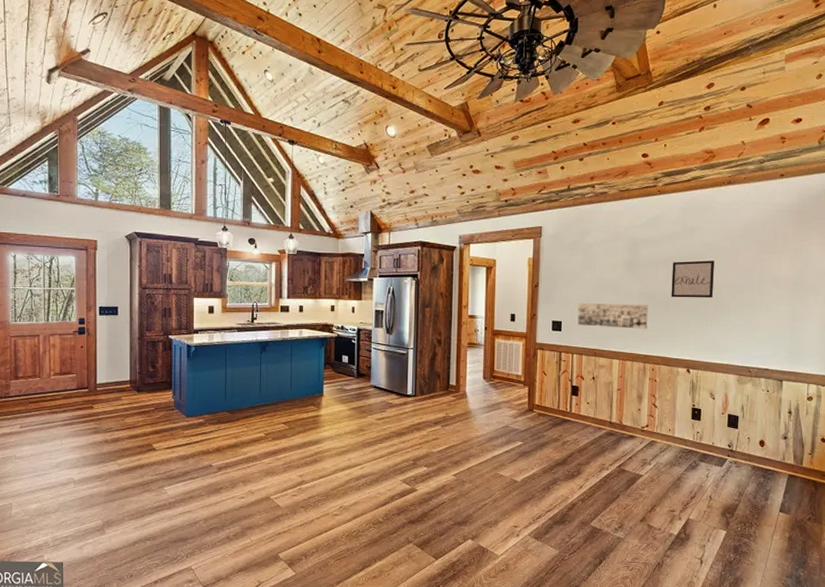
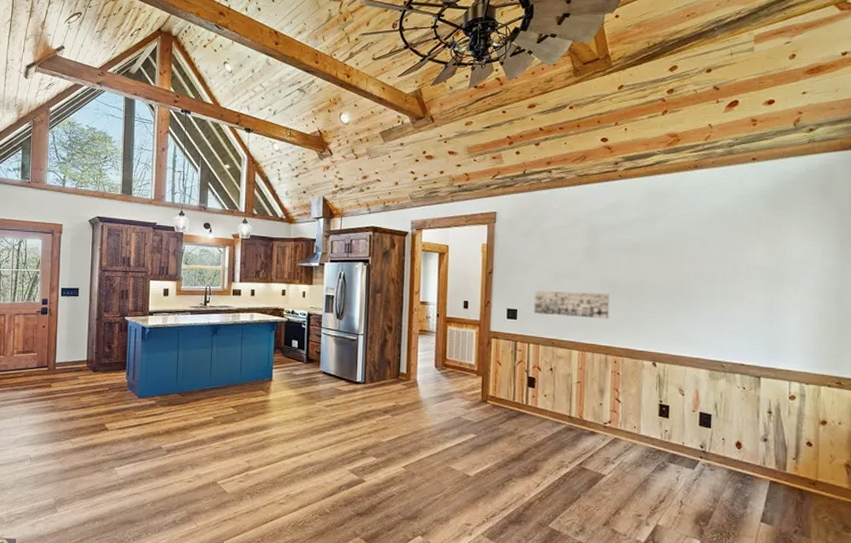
wall art: present [671,260,714,298] -> none [634,248,681,288]

